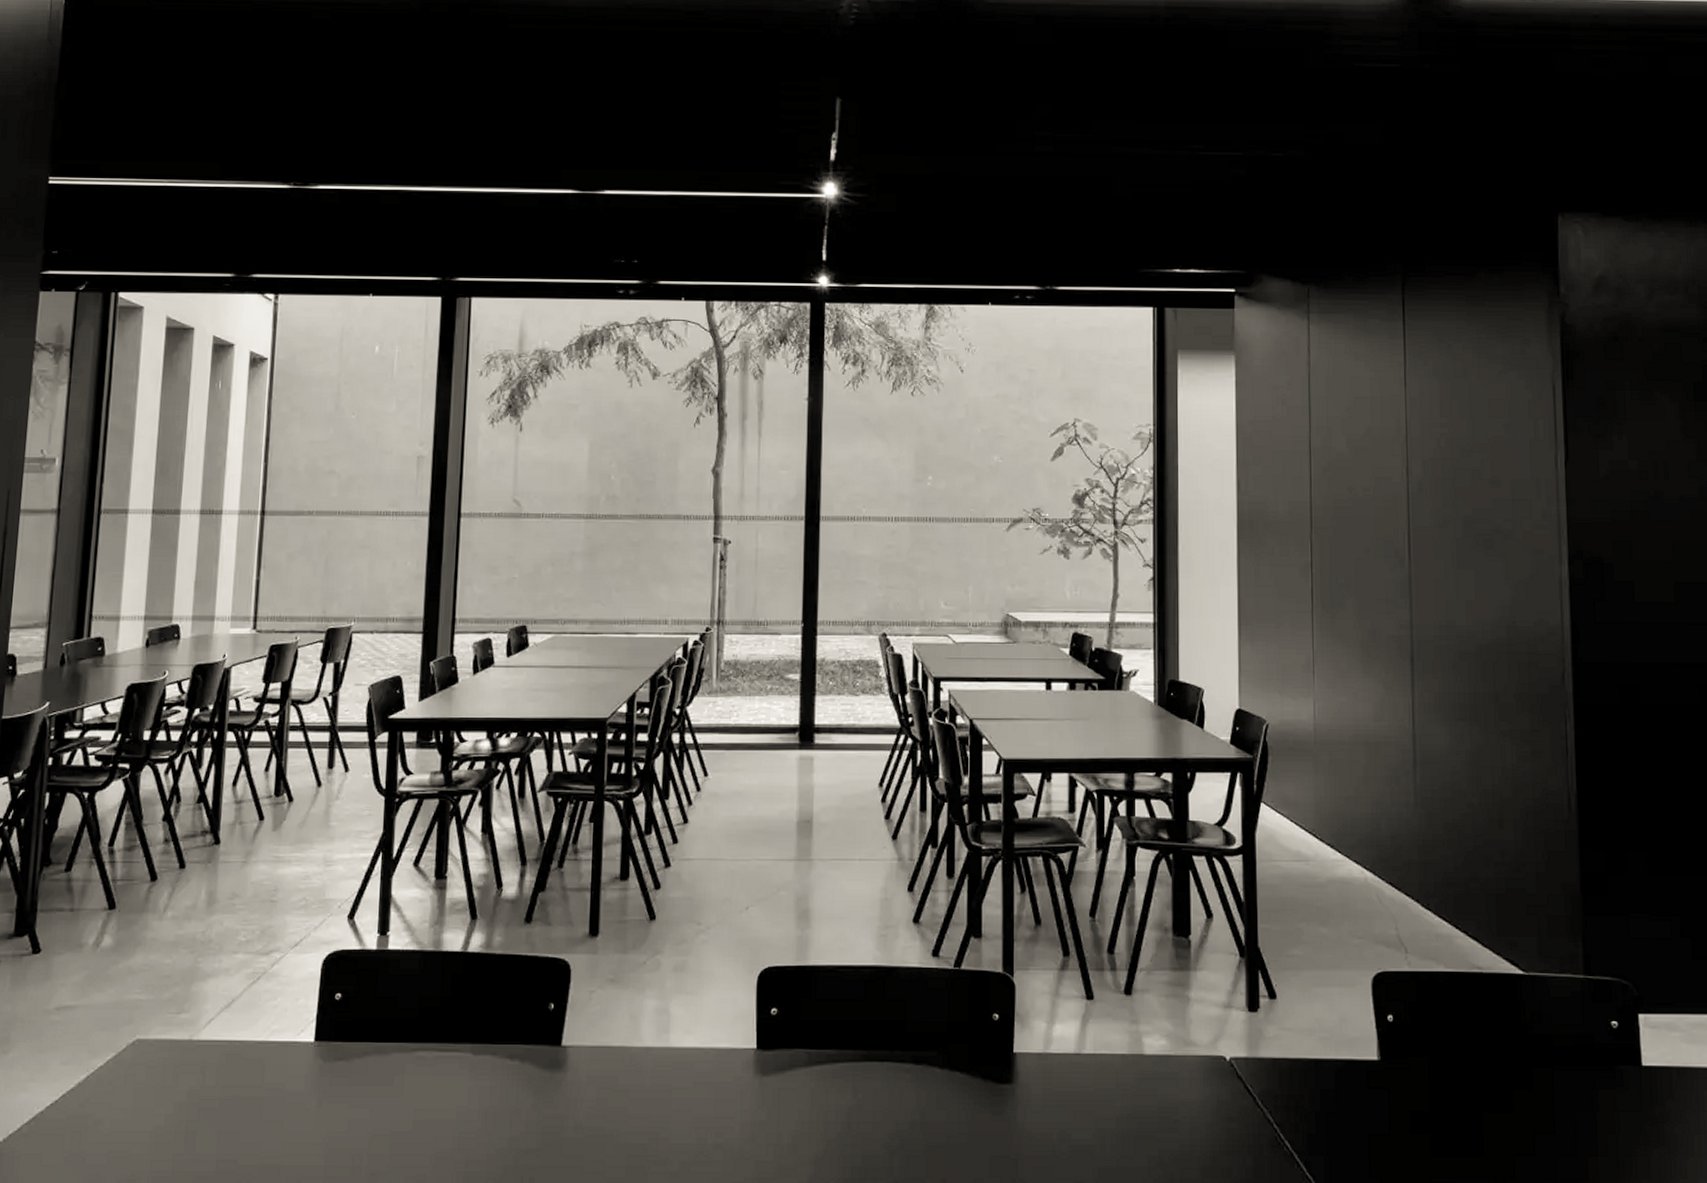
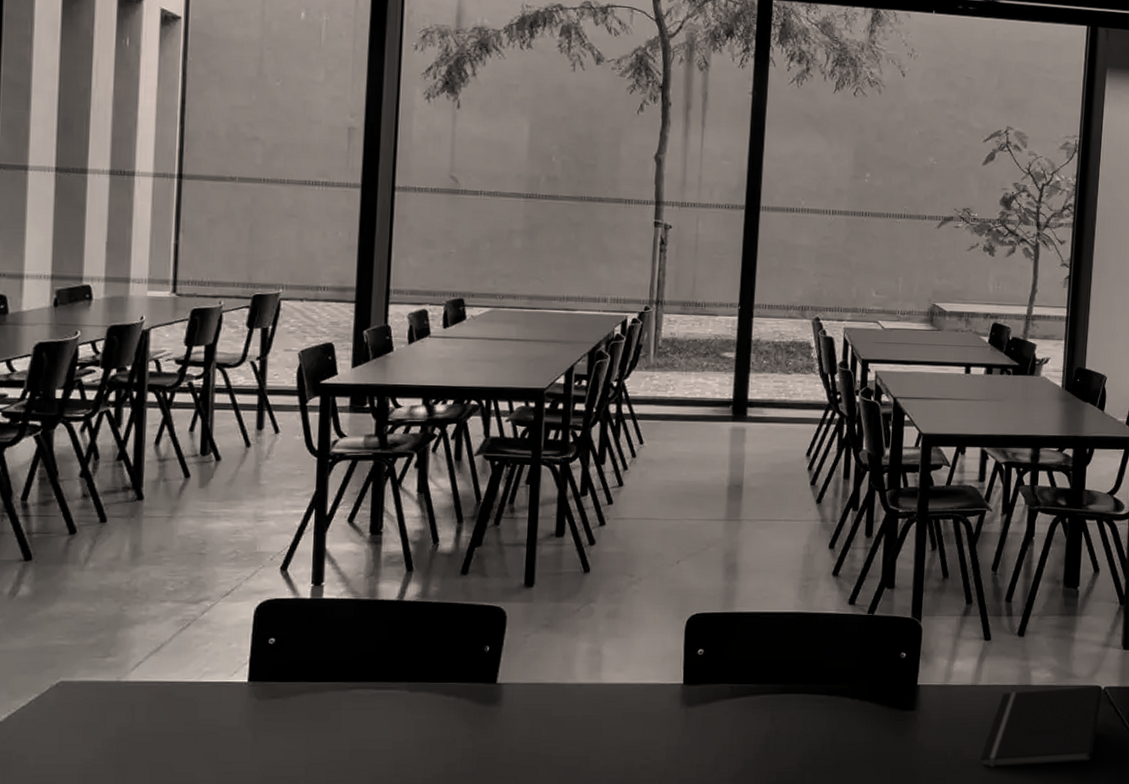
notepad: none [1091,1057,1227,1156] -> present [980,687,1102,768]

